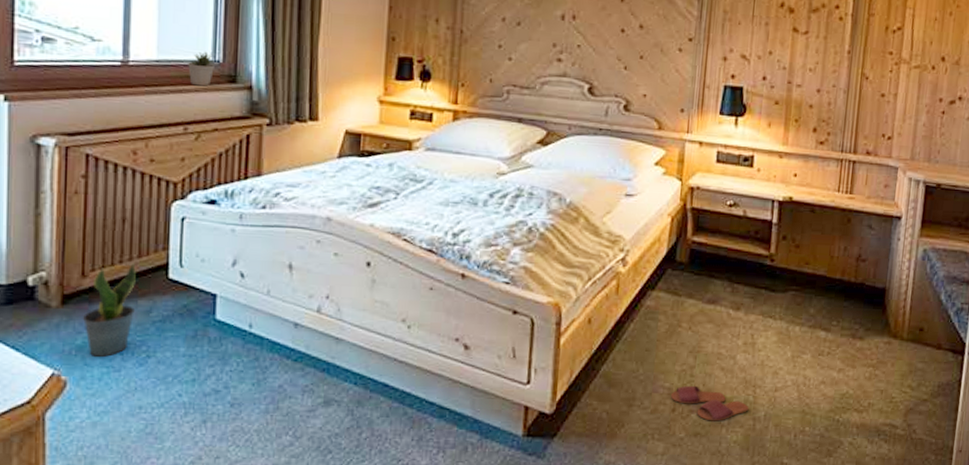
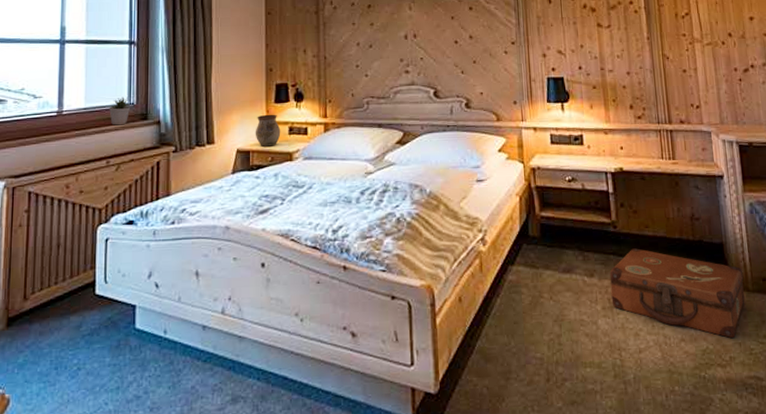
potted plant: present [82,263,136,357] -> none [23,283,68,373]
vase: none [368,92,401,132] -> present [255,114,281,148]
slippers: present [670,385,749,421] -> none [543,353,618,388]
suitcase: none [755,285,901,386] -> present [609,248,745,339]

